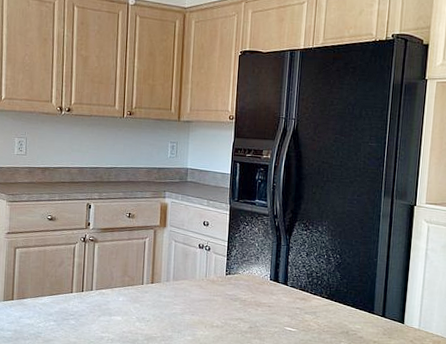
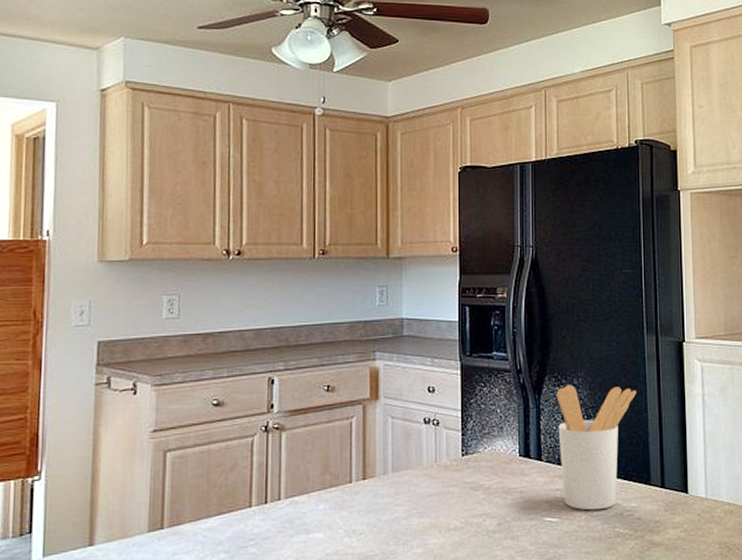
utensil holder: none [302,231,370,327] -> present [556,385,636,511]

